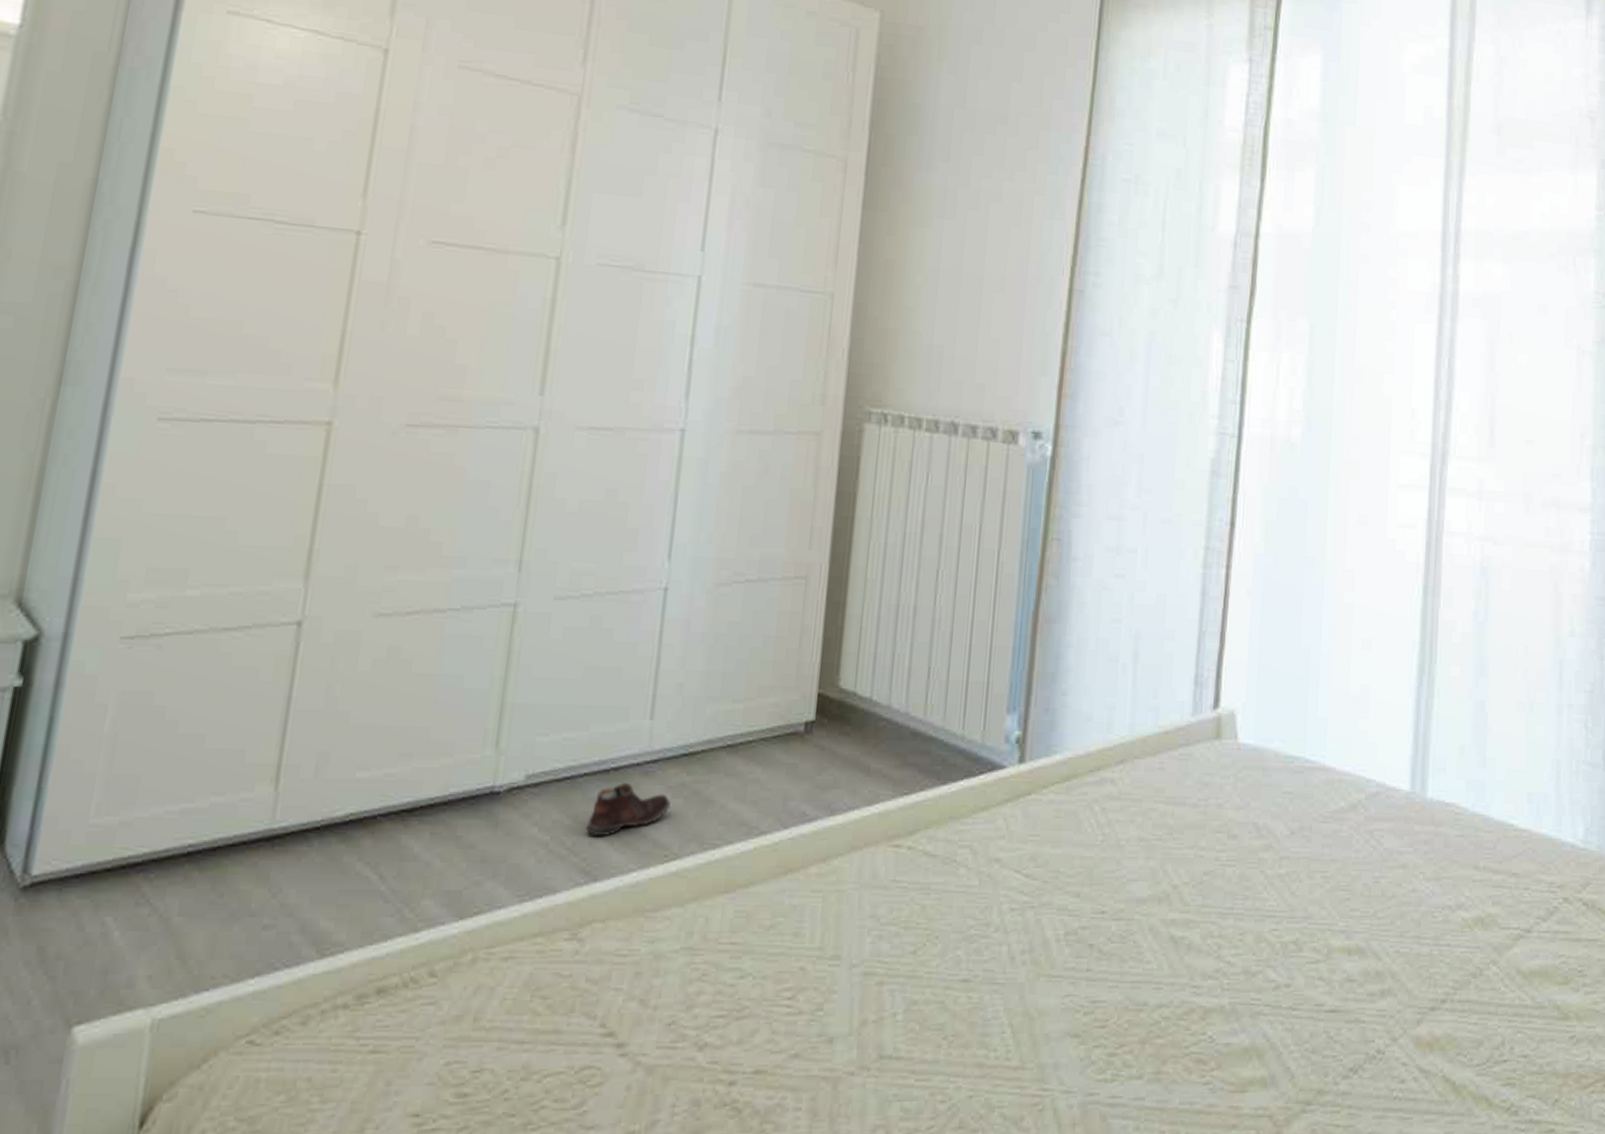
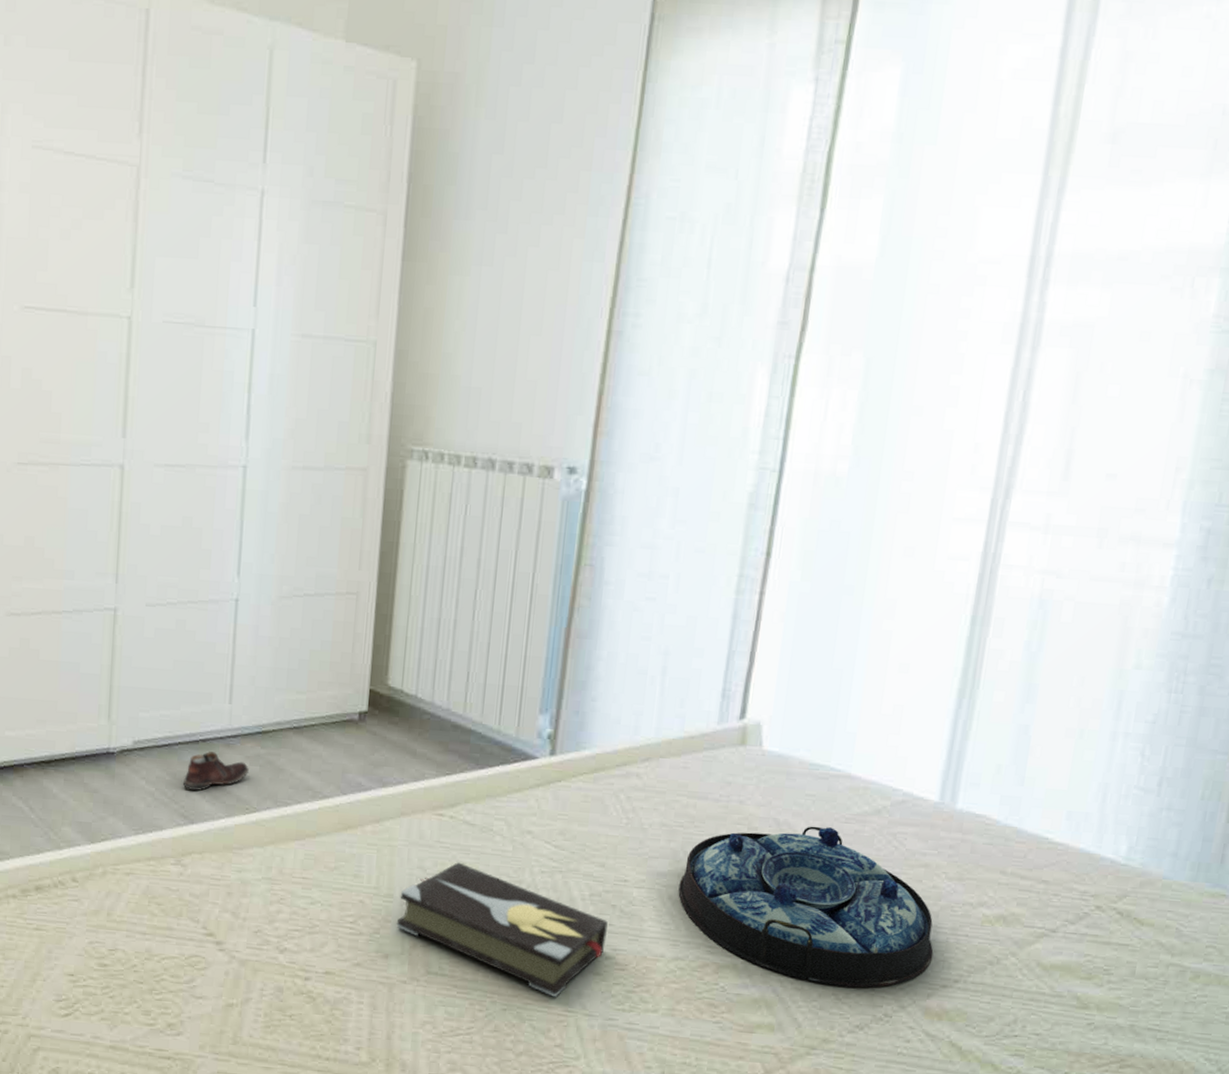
hardback book: none [843,905,1086,1074] -> present [396,862,608,998]
serving tray: none [1159,829,1419,1021] -> present [678,826,934,988]

